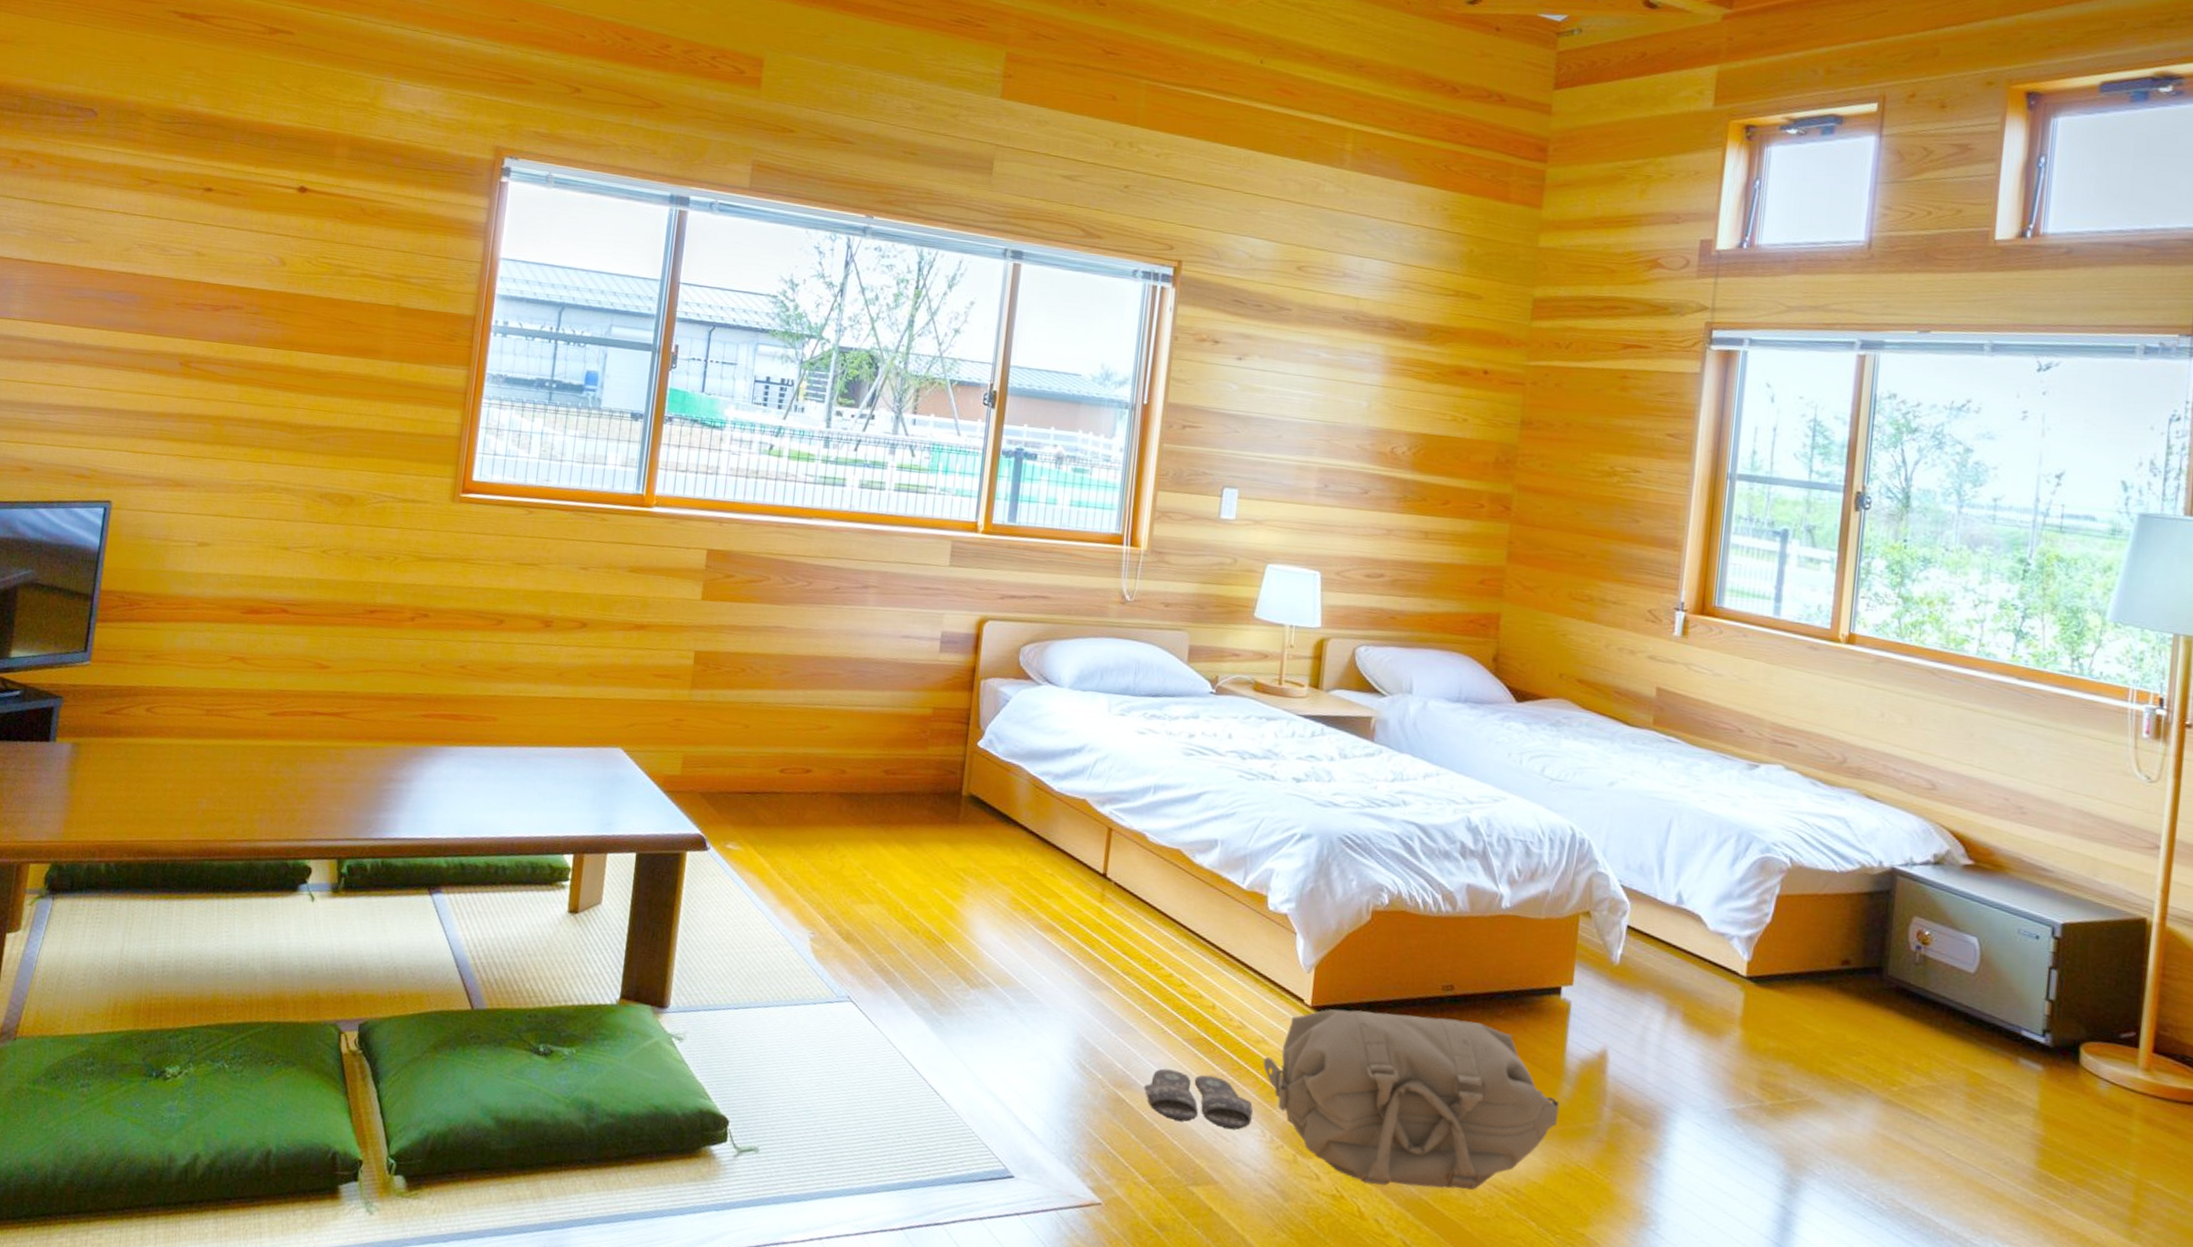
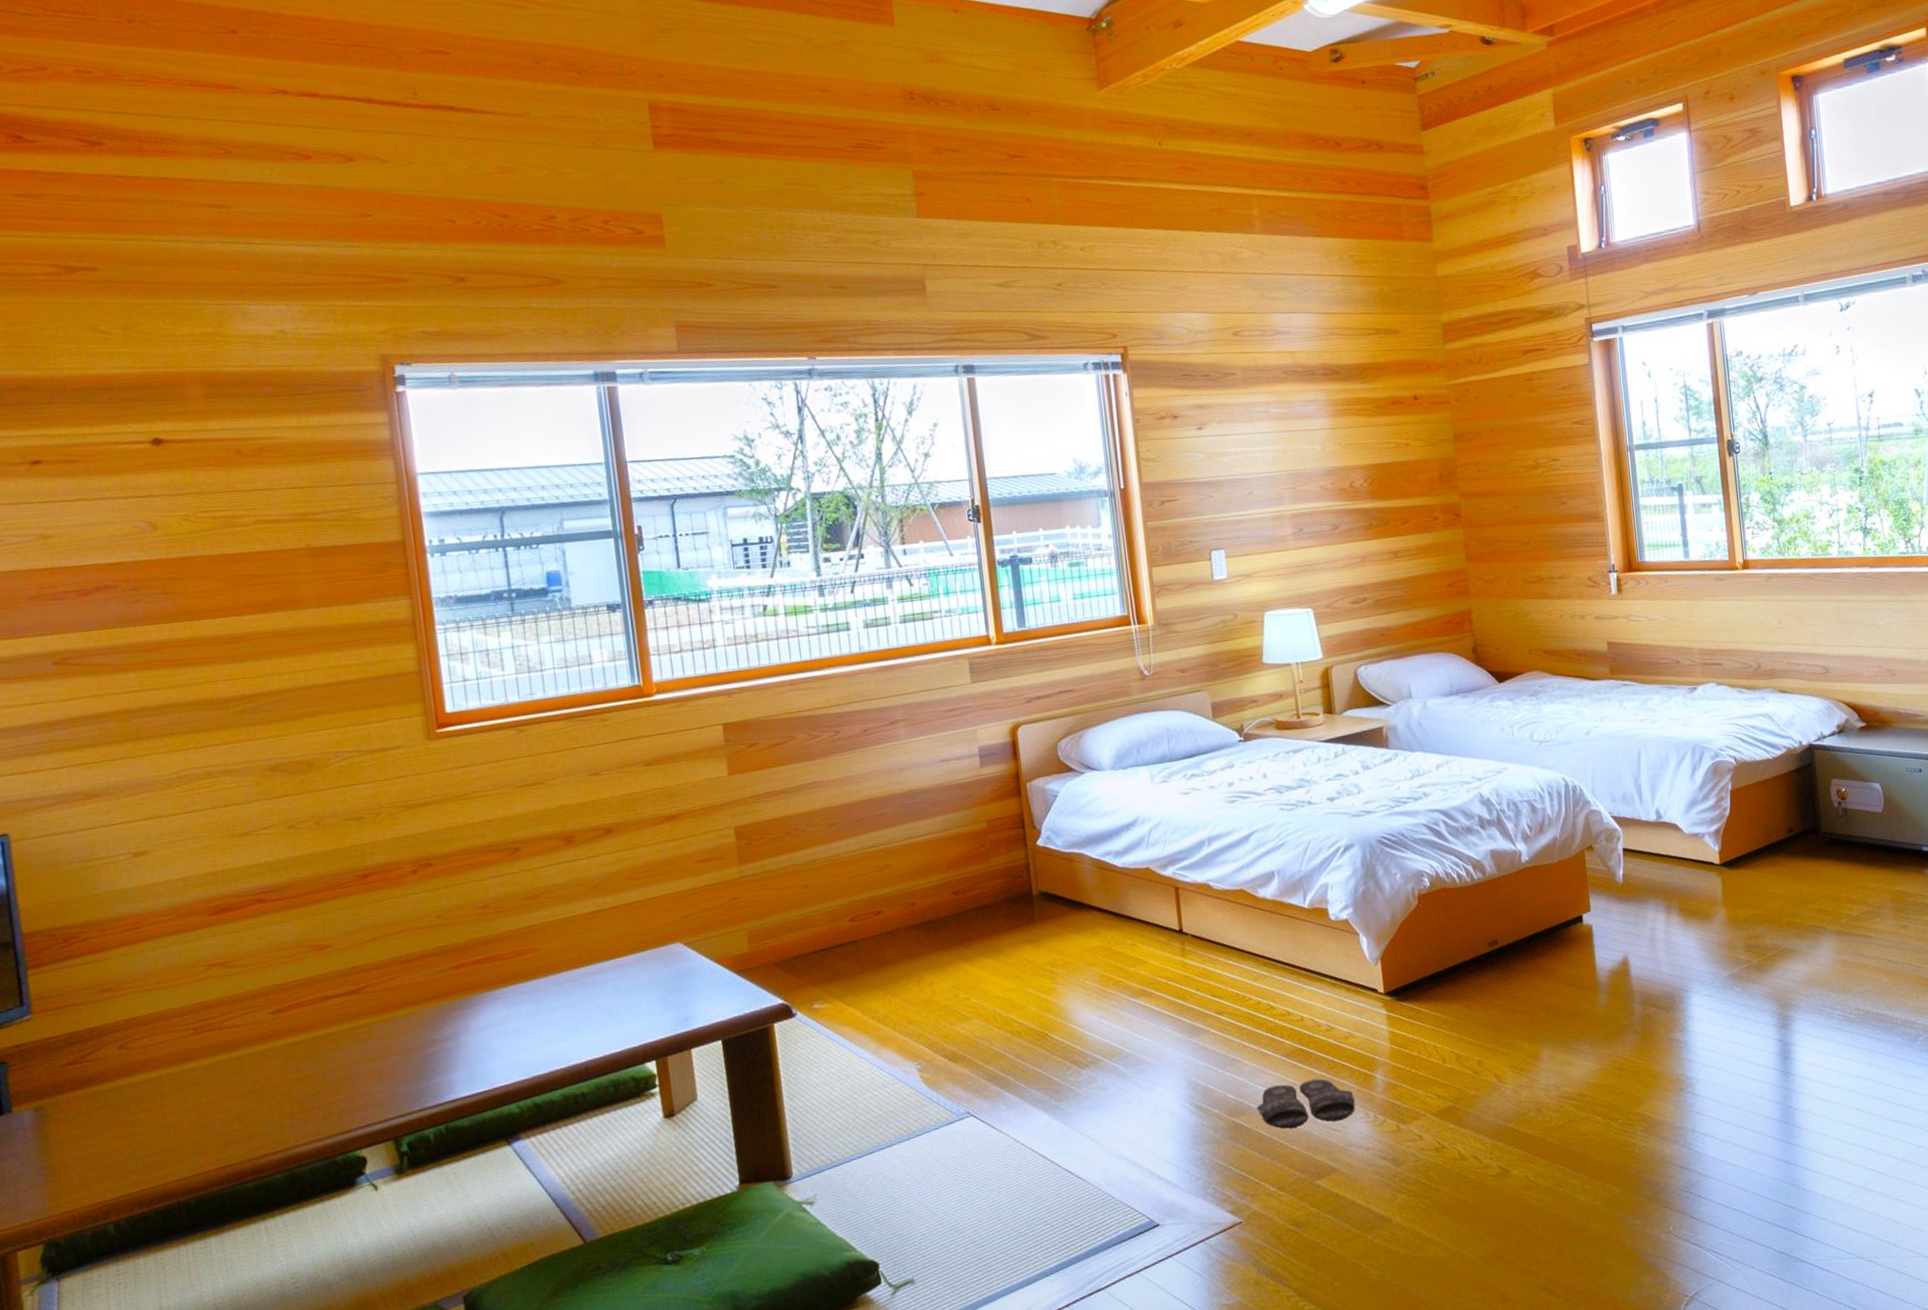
duffel bag: present [1263,1009,1560,1191] -> none [1354,965,1601,1130]

